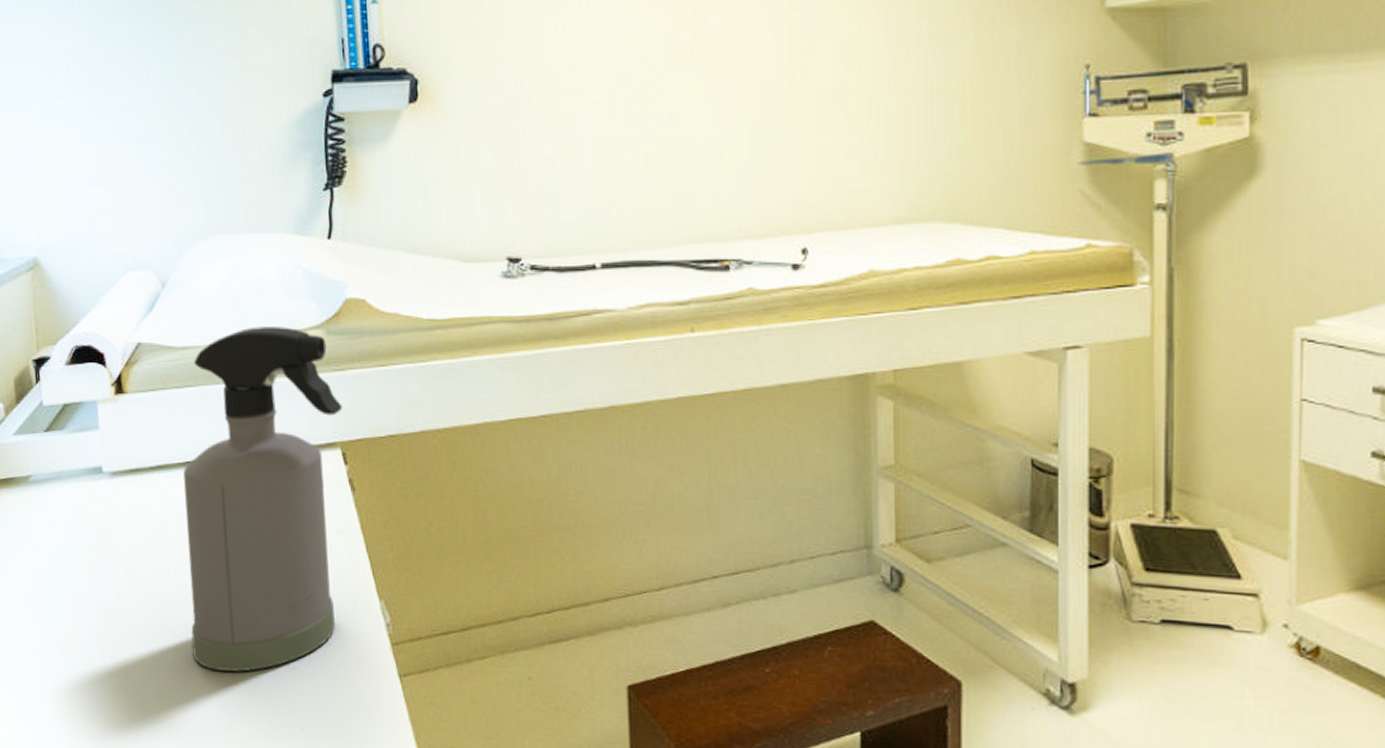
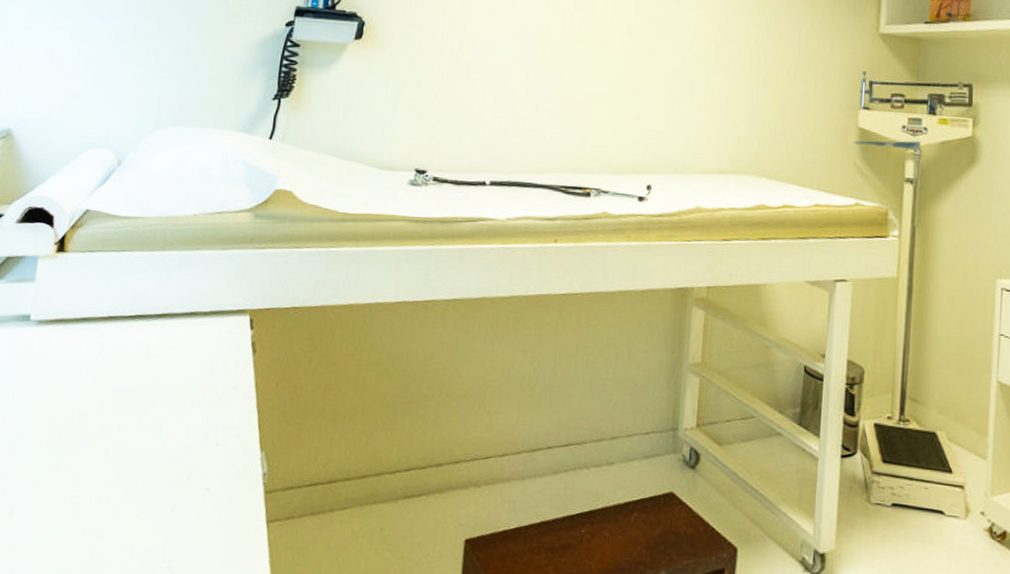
spray bottle: present [183,327,343,672] -> none [80,205,258,511]

